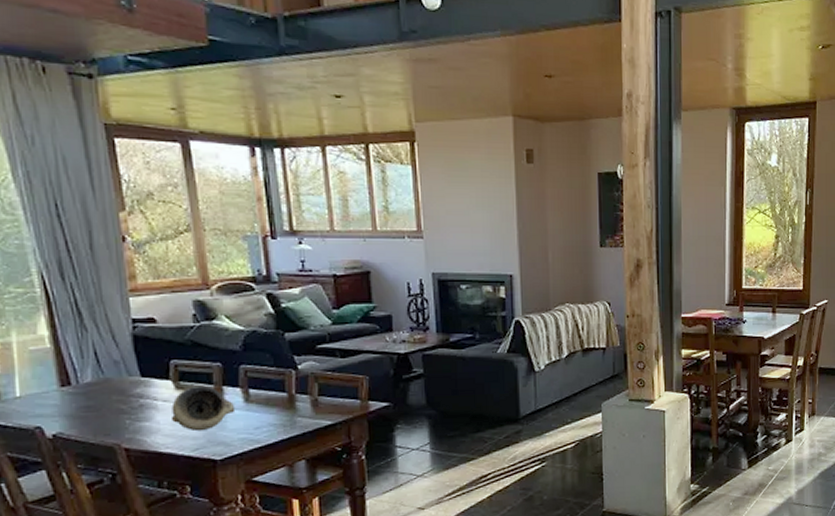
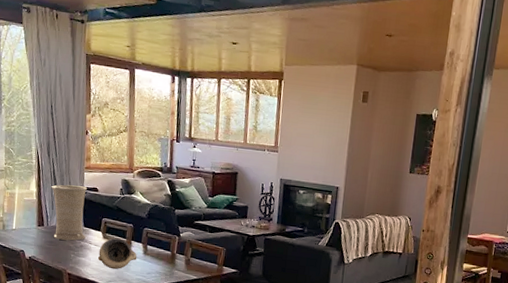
vase: none [74,318,146,402] -> present [51,184,88,241]

